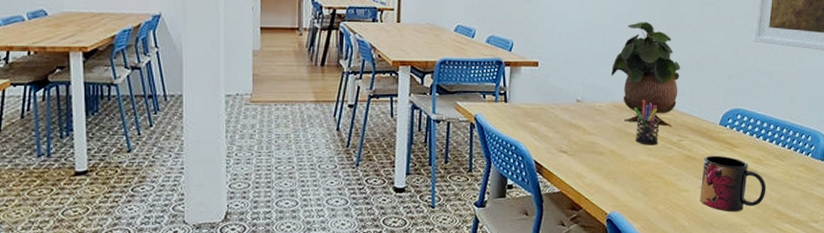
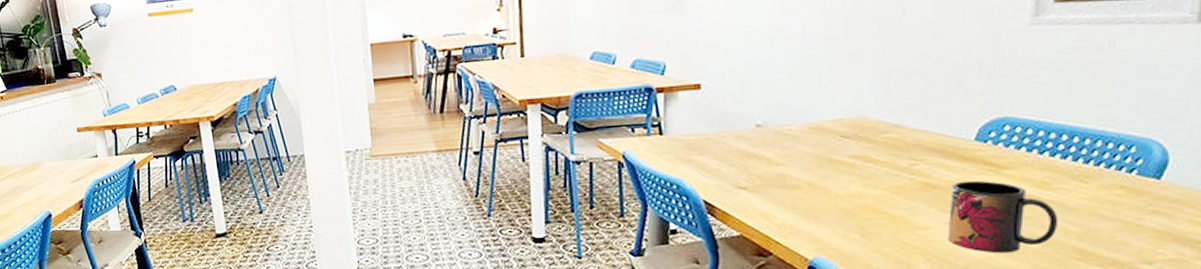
potted plant: present [611,22,680,127] -> none [804,18,908,149]
pen holder: present [634,99,660,145] -> none [840,116,880,174]

